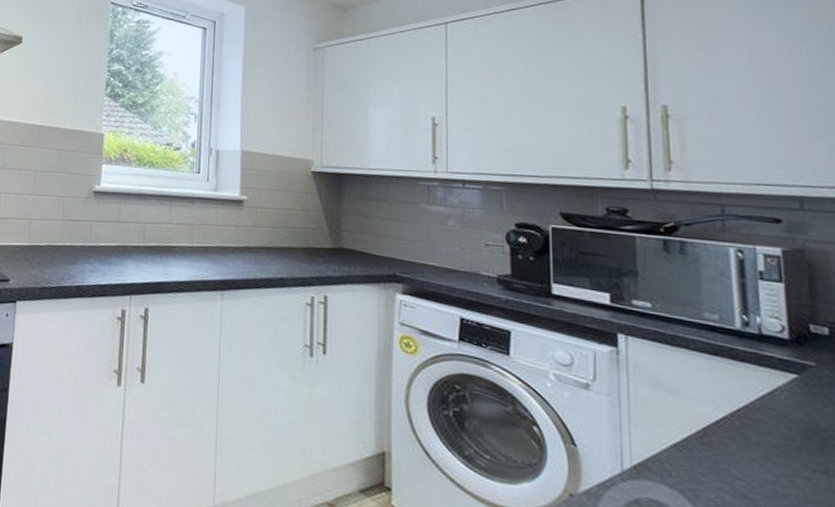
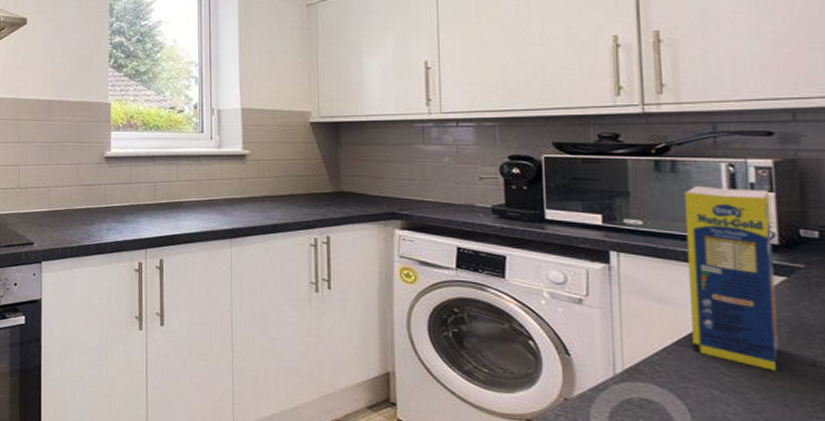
legume: none [692,269,791,477] -> present [684,185,779,371]

